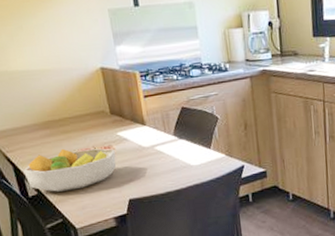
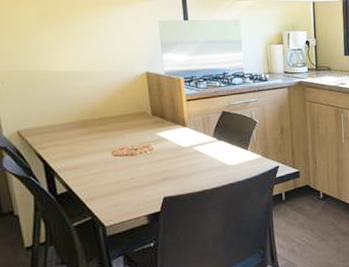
fruit bowl: present [23,148,117,192] -> none [54,146,154,190]

